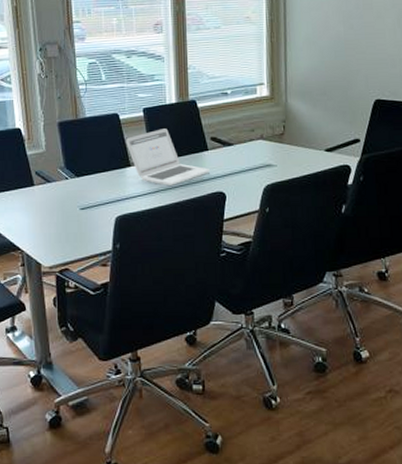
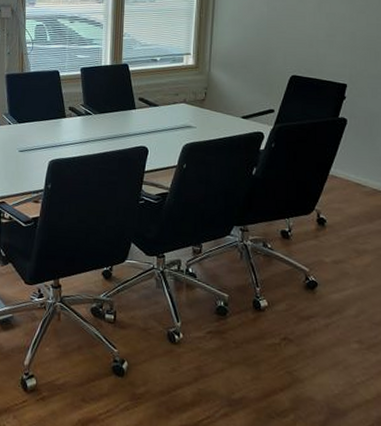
laptop: present [126,128,211,186] -> none [63,87,137,137]

